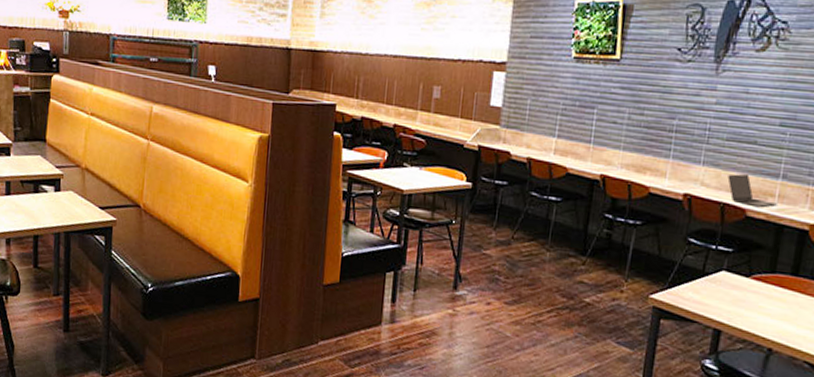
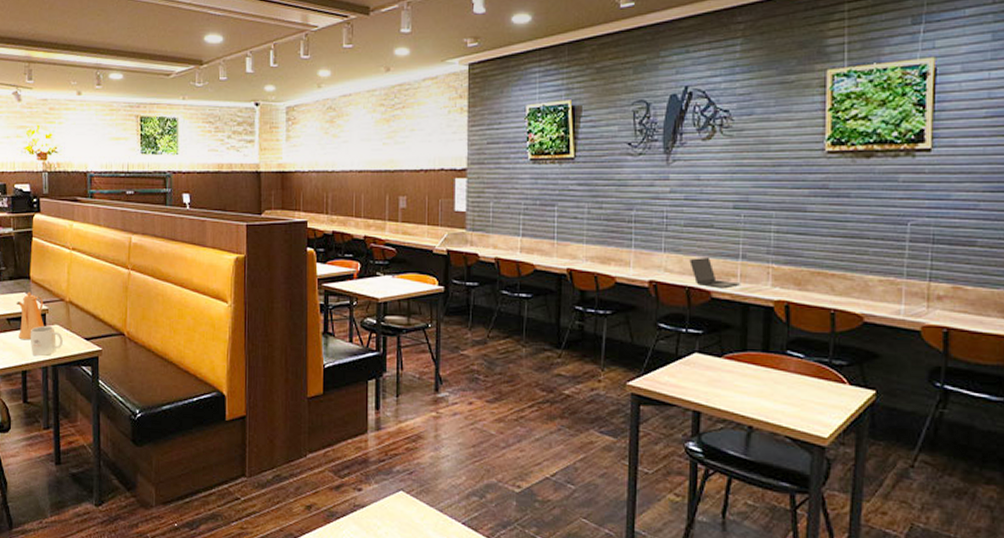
coffee pot: none [30,154,59,205] -> present [16,291,45,340]
mug: none [43,190,77,223] -> present [30,325,63,357]

